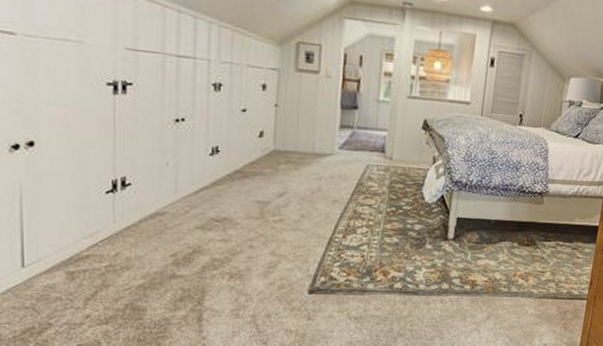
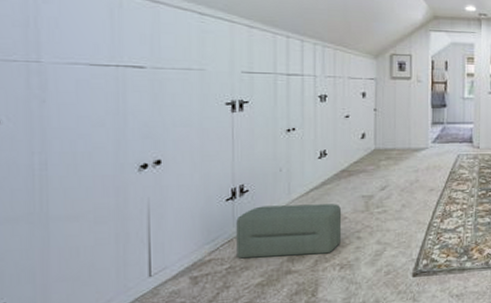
pouf: none [117,202,234,261] -> present [236,204,342,259]

